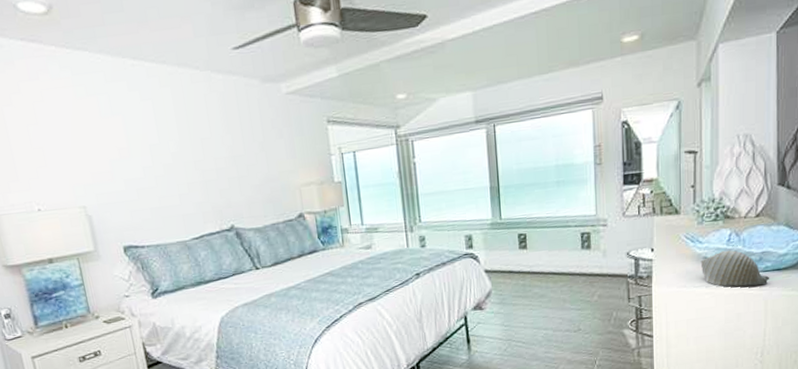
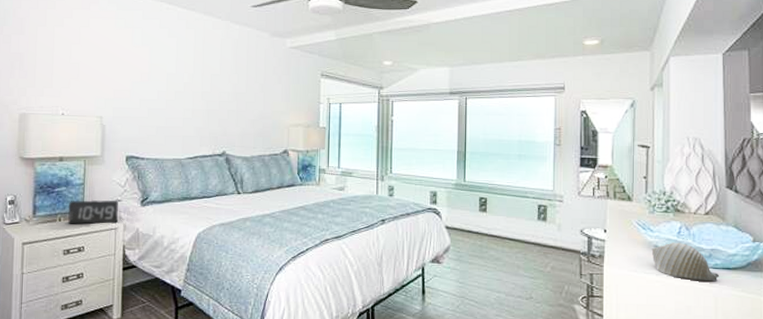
alarm clock: none [71,296,131,330] -> present [67,200,119,225]

